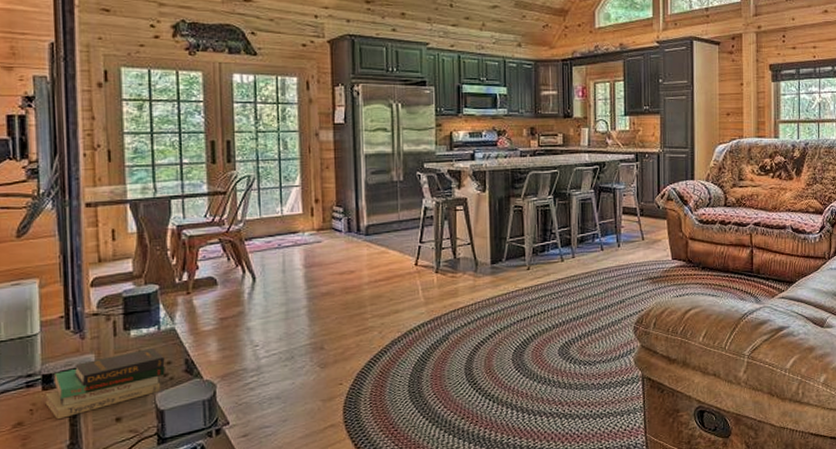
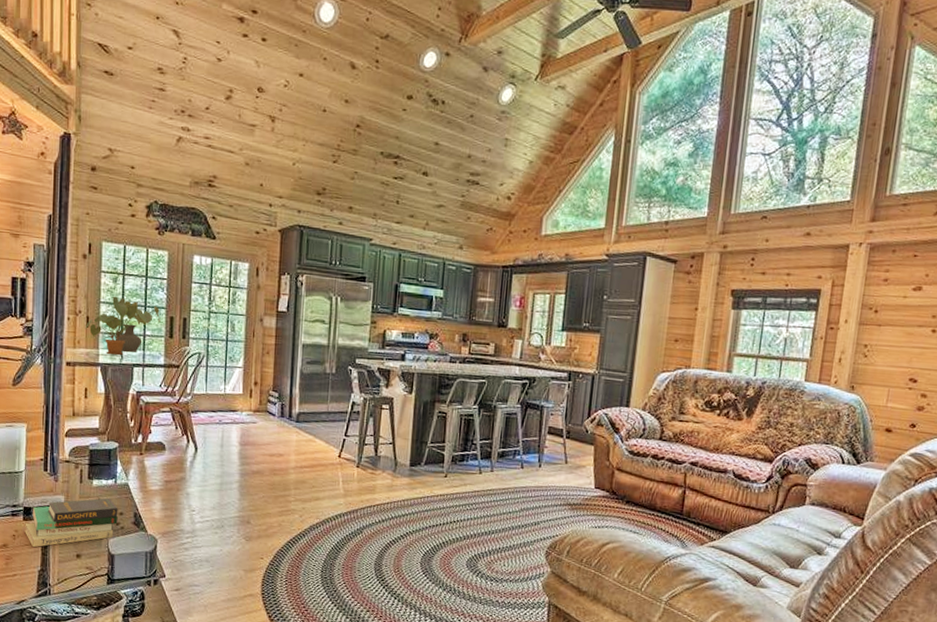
house plant: none [106,125,200,190] -> present [85,296,161,356]
vase: none [148,153,178,185] -> present [117,323,141,354]

